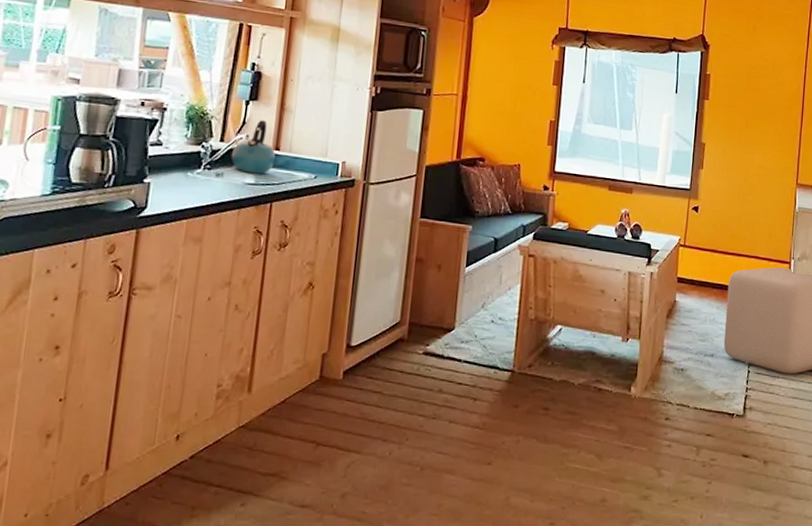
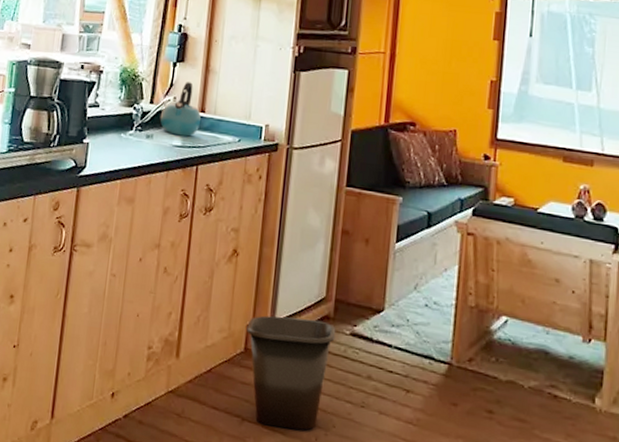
waste bin: none [322,342,410,448] -> present [246,315,336,430]

